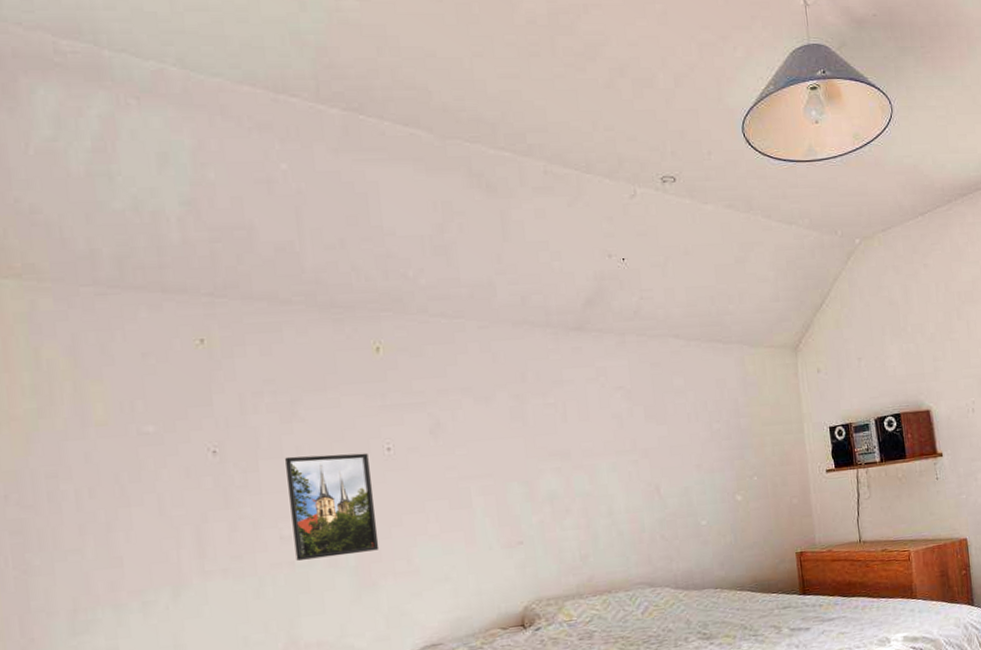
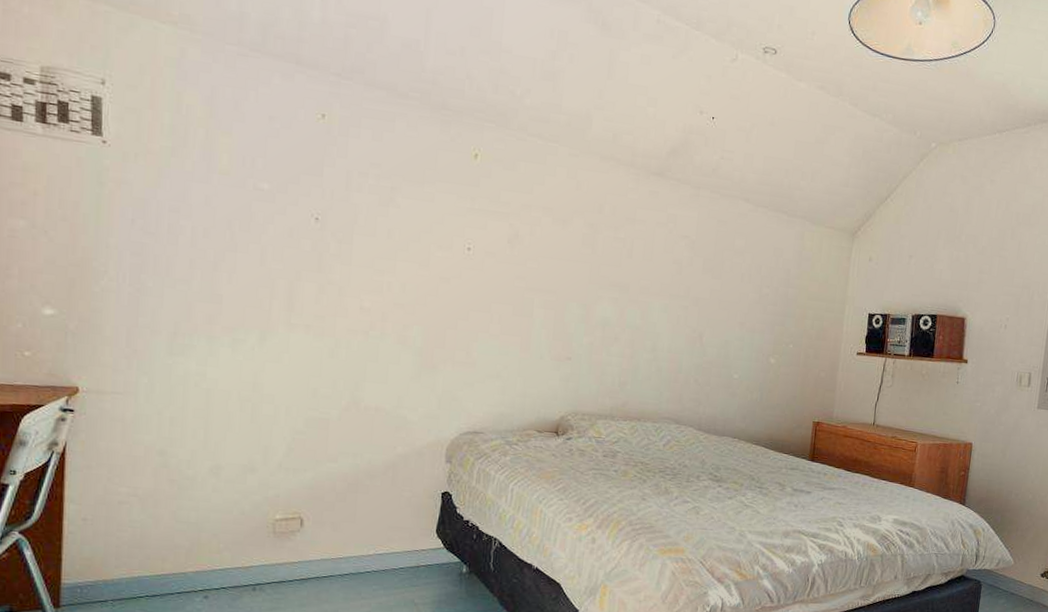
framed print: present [285,452,380,561] -> none [371,236,450,338]

